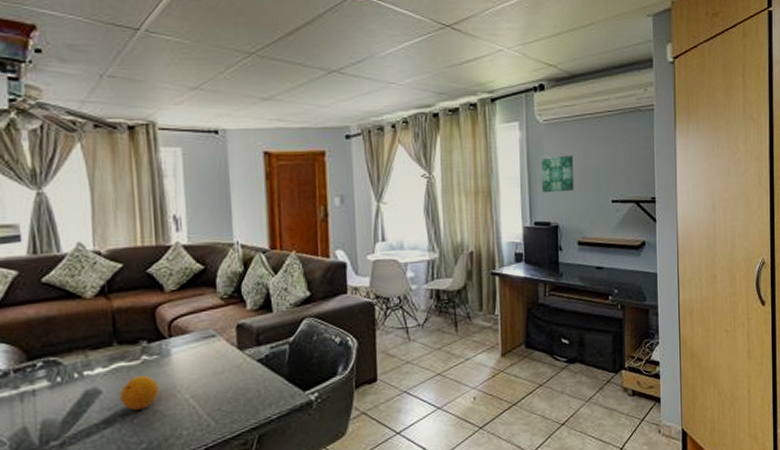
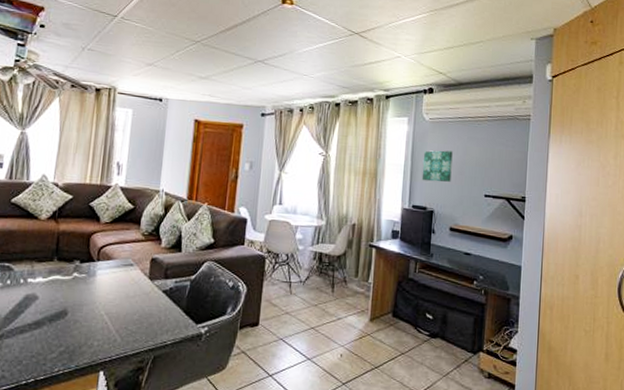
fruit: present [120,376,160,410] -> none [51,289,83,318]

